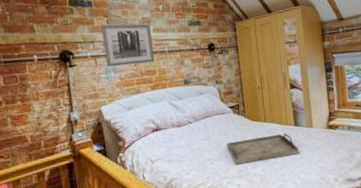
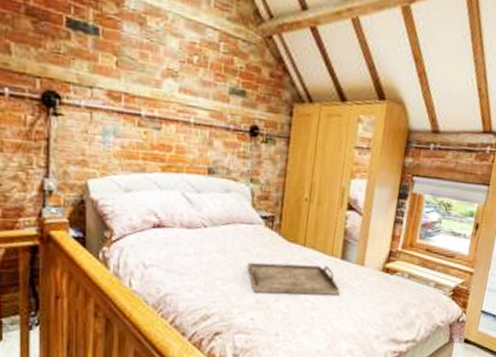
wall art: present [100,23,155,67] -> none [105,64,176,135]

